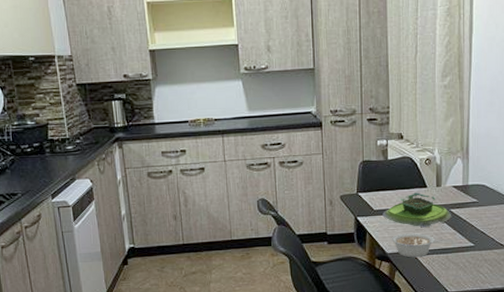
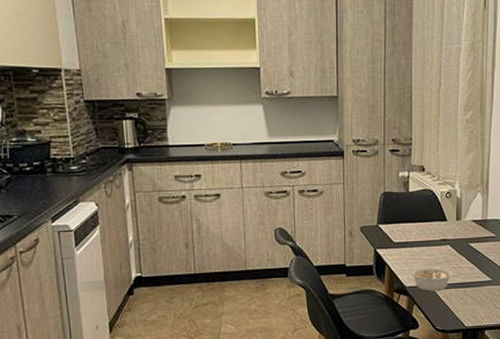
plant pot: present [382,192,451,228] -> none [402,226,470,262]

